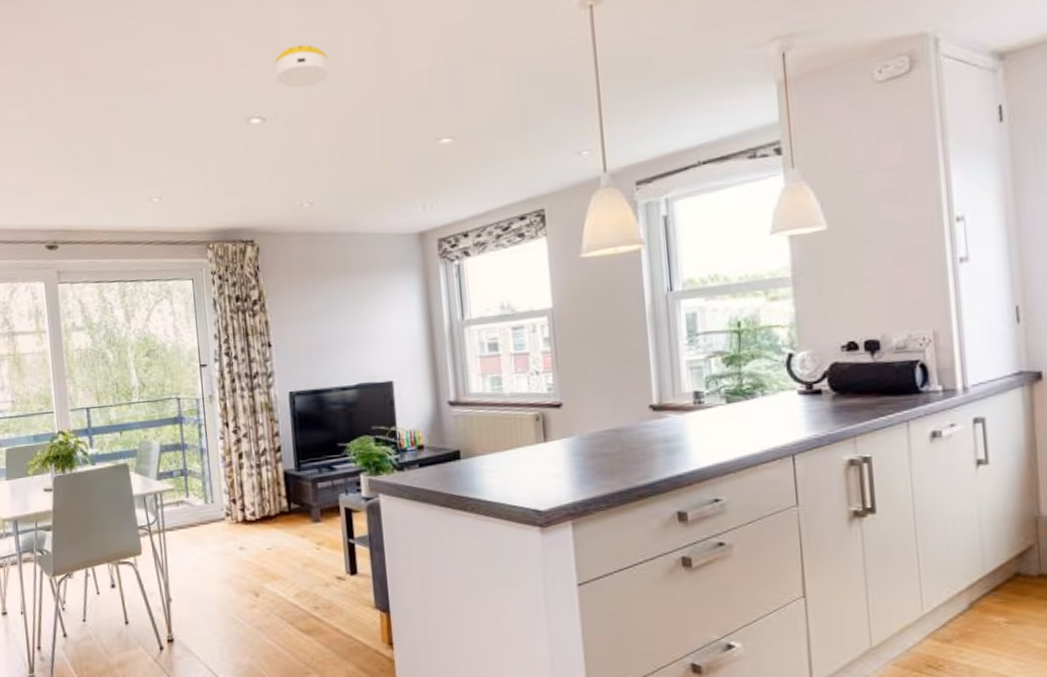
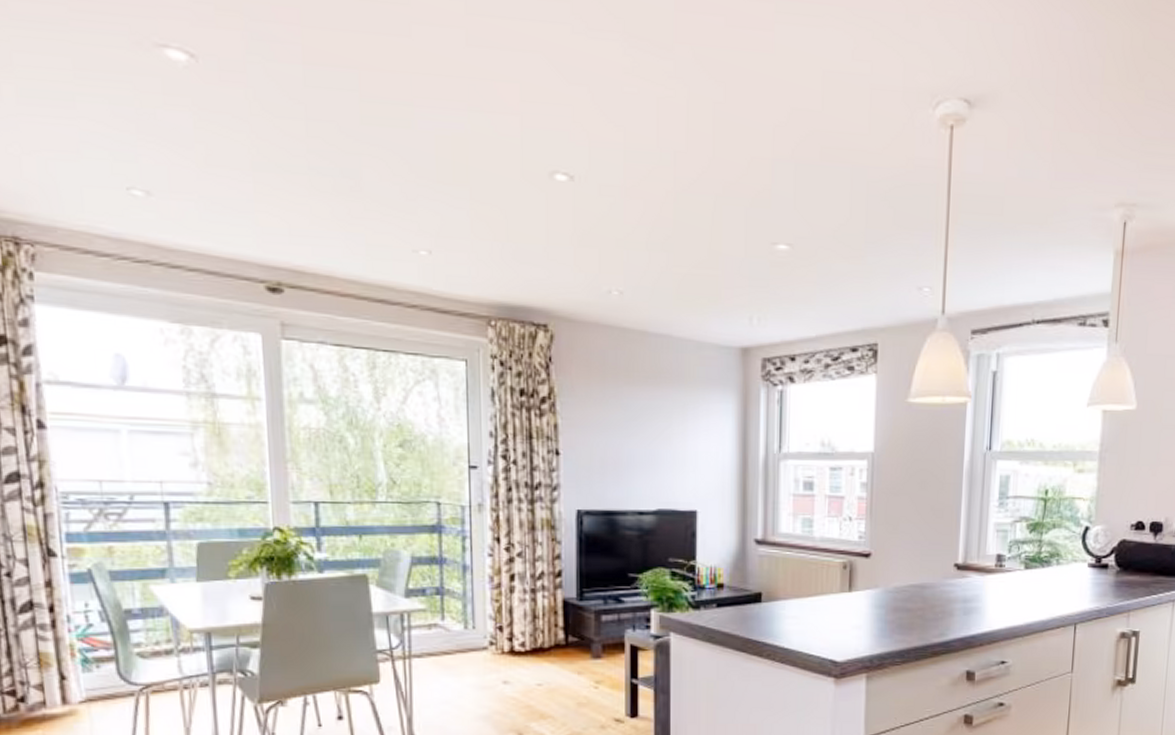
smoke detector: present [275,44,329,88] -> none [591,93,656,150]

